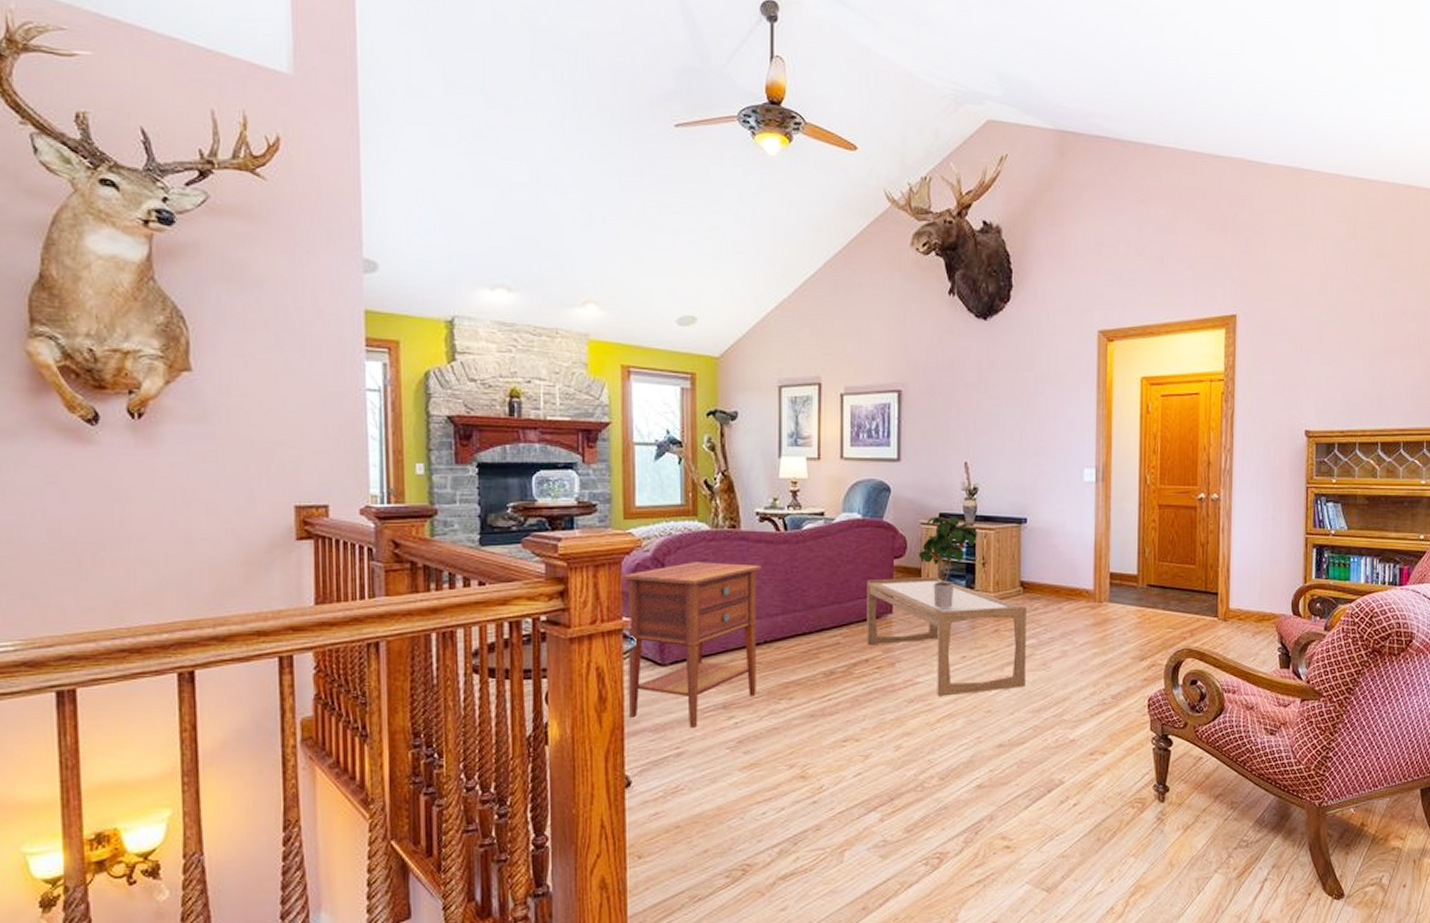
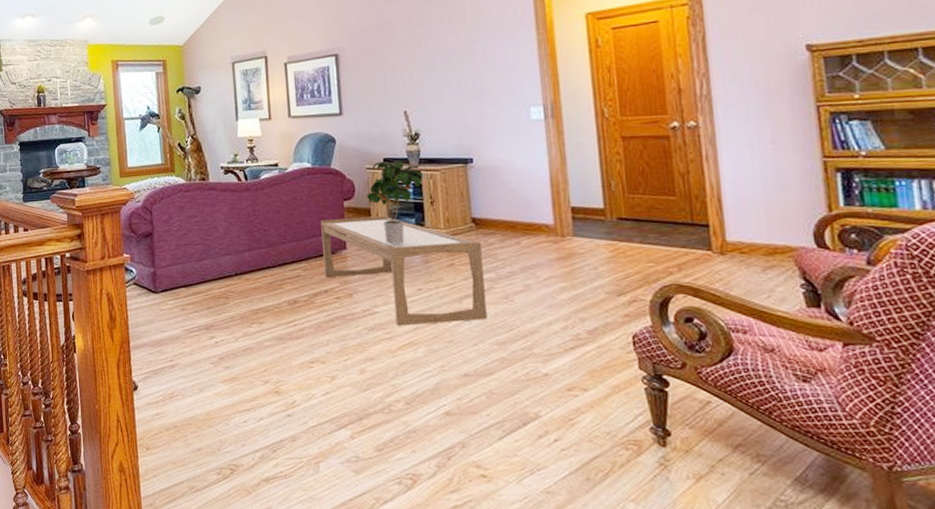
nightstand: present [621,562,762,727] -> none [121,208,232,344]

